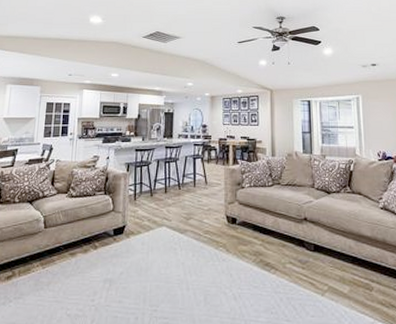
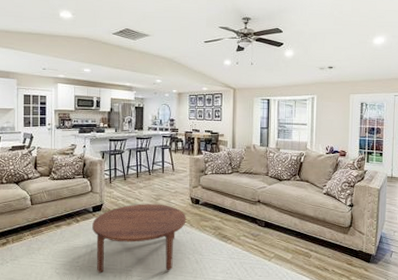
coffee table: none [112,224,222,315] -> present [92,204,186,274]

